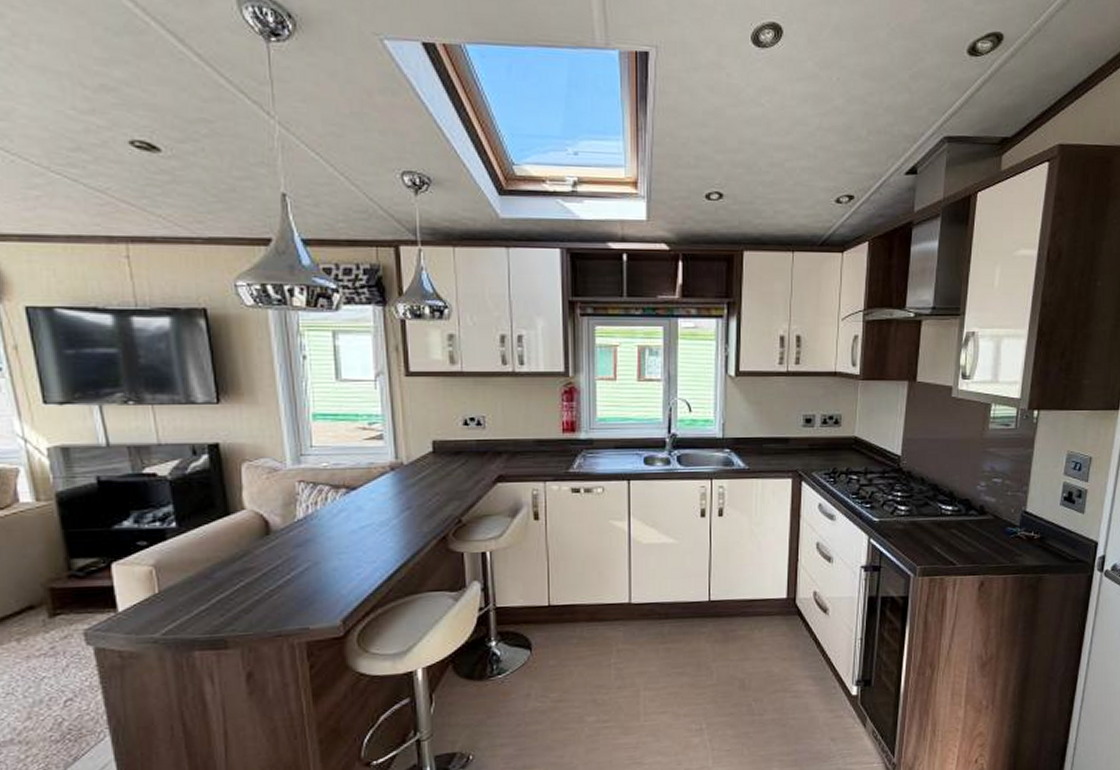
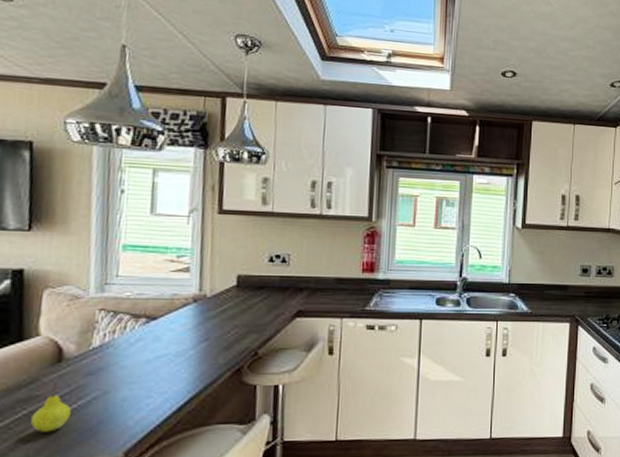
fruit: none [249,555,285,603] -> present [31,383,71,433]

